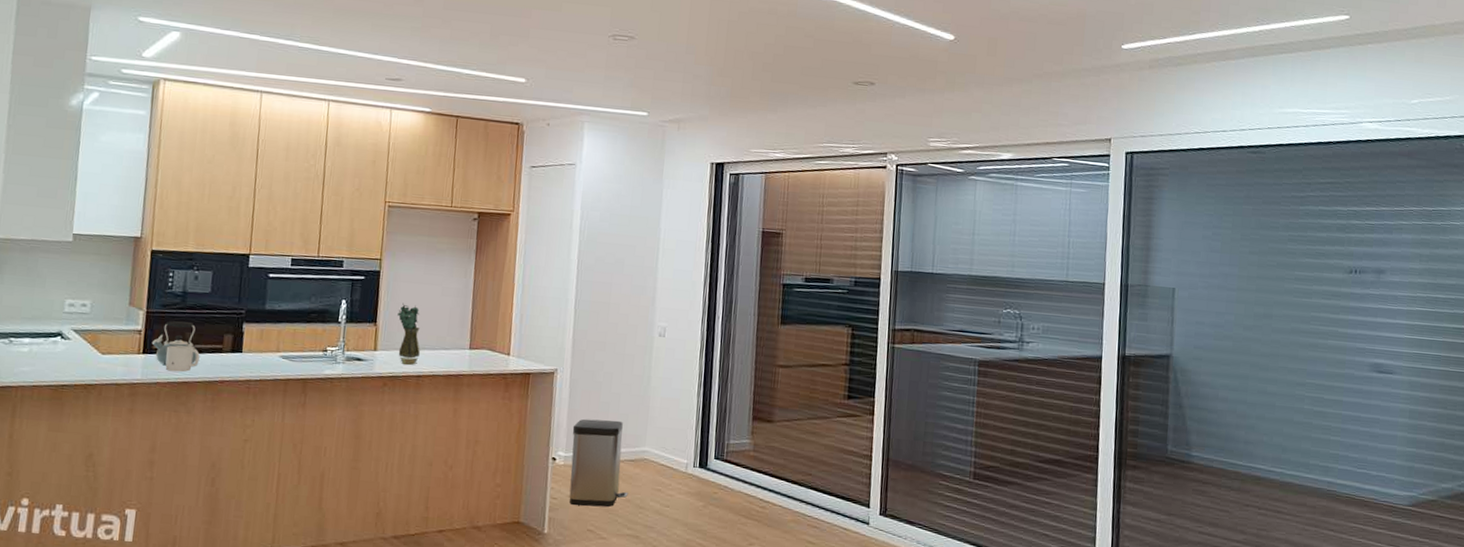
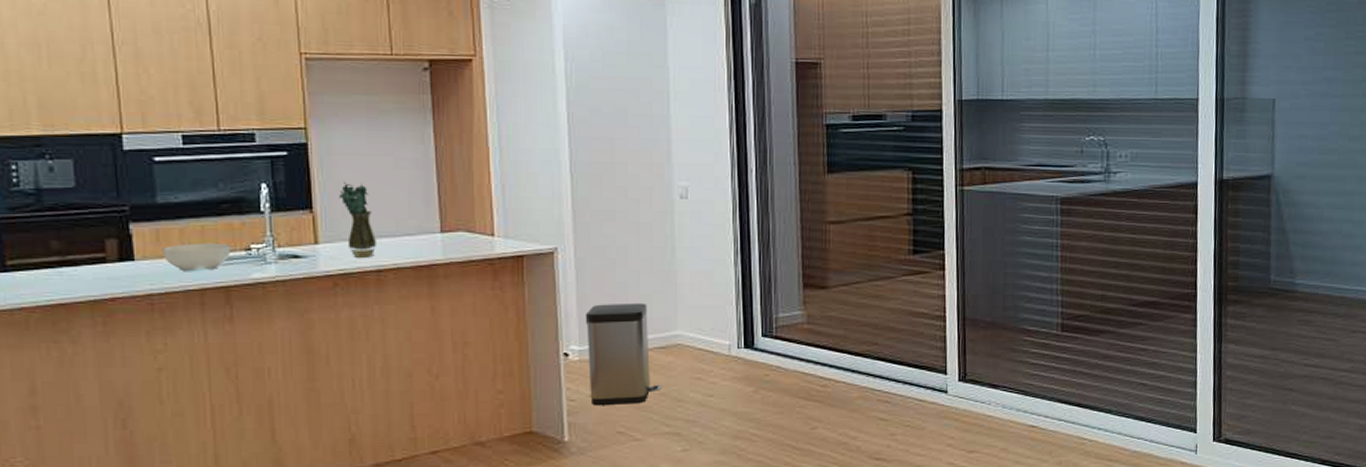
kettle: present [151,321,198,365] -> none [3,228,72,284]
mug: present [165,345,200,372] -> none [26,257,76,292]
bowl: none [262,342,313,365] -> present [161,242,231,271]

